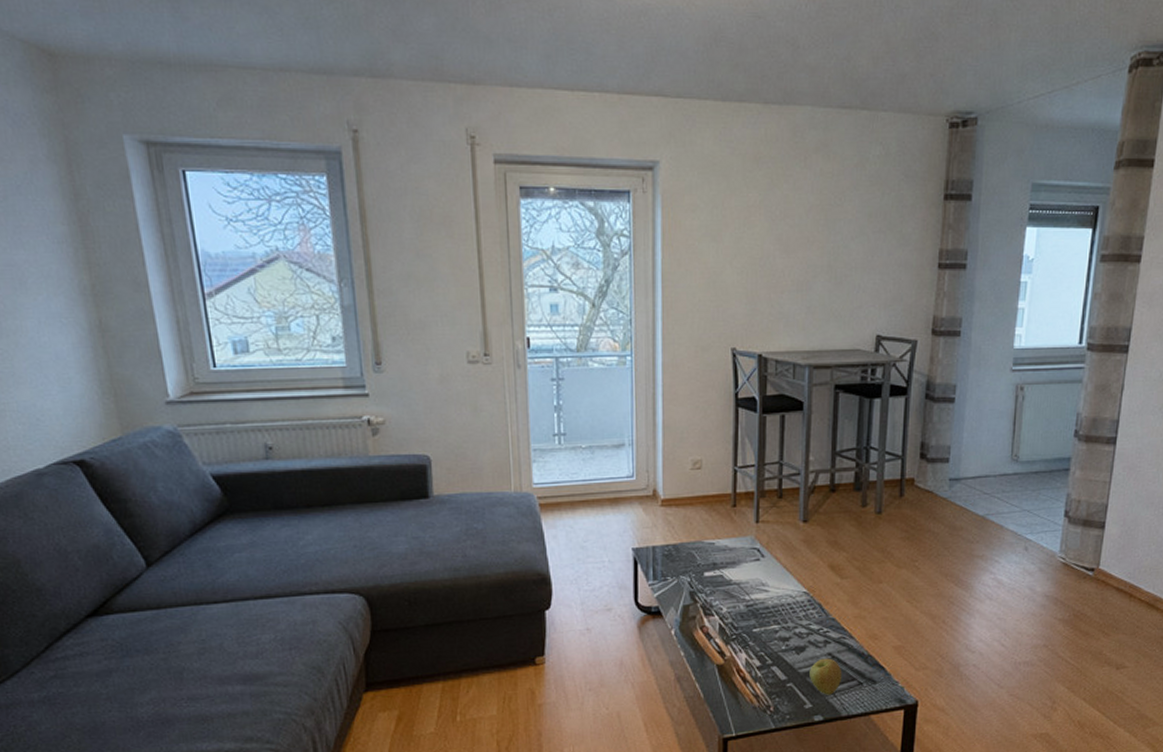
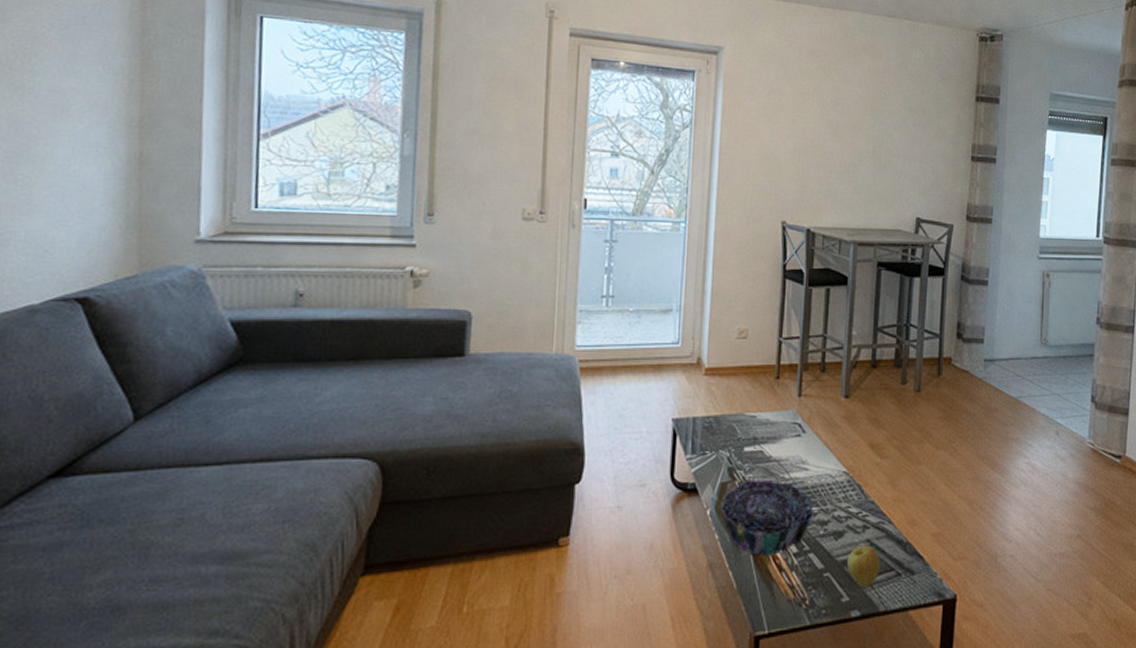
decorative bowl: none [684,601,775,670] -> present [720,479,814,557]

